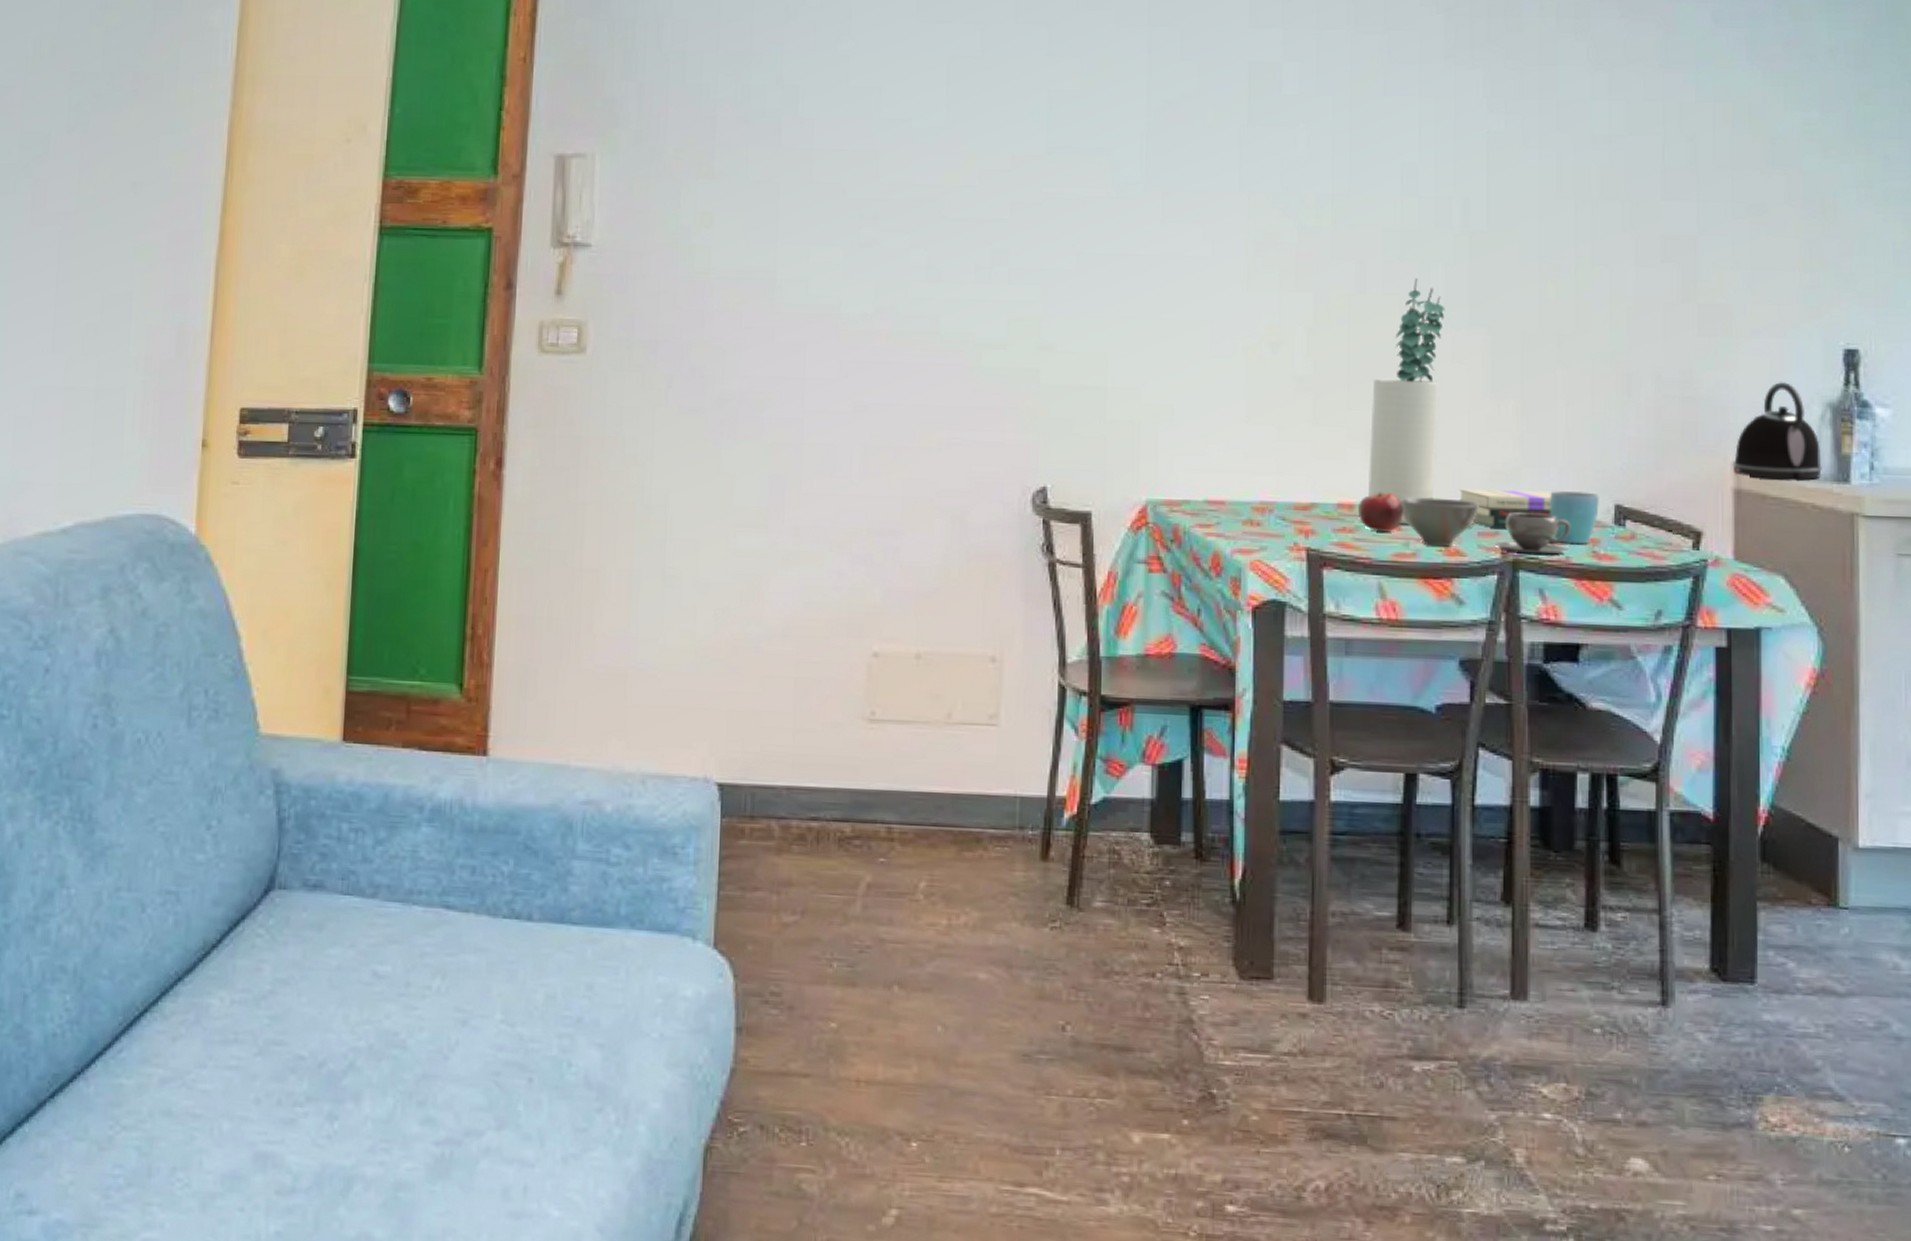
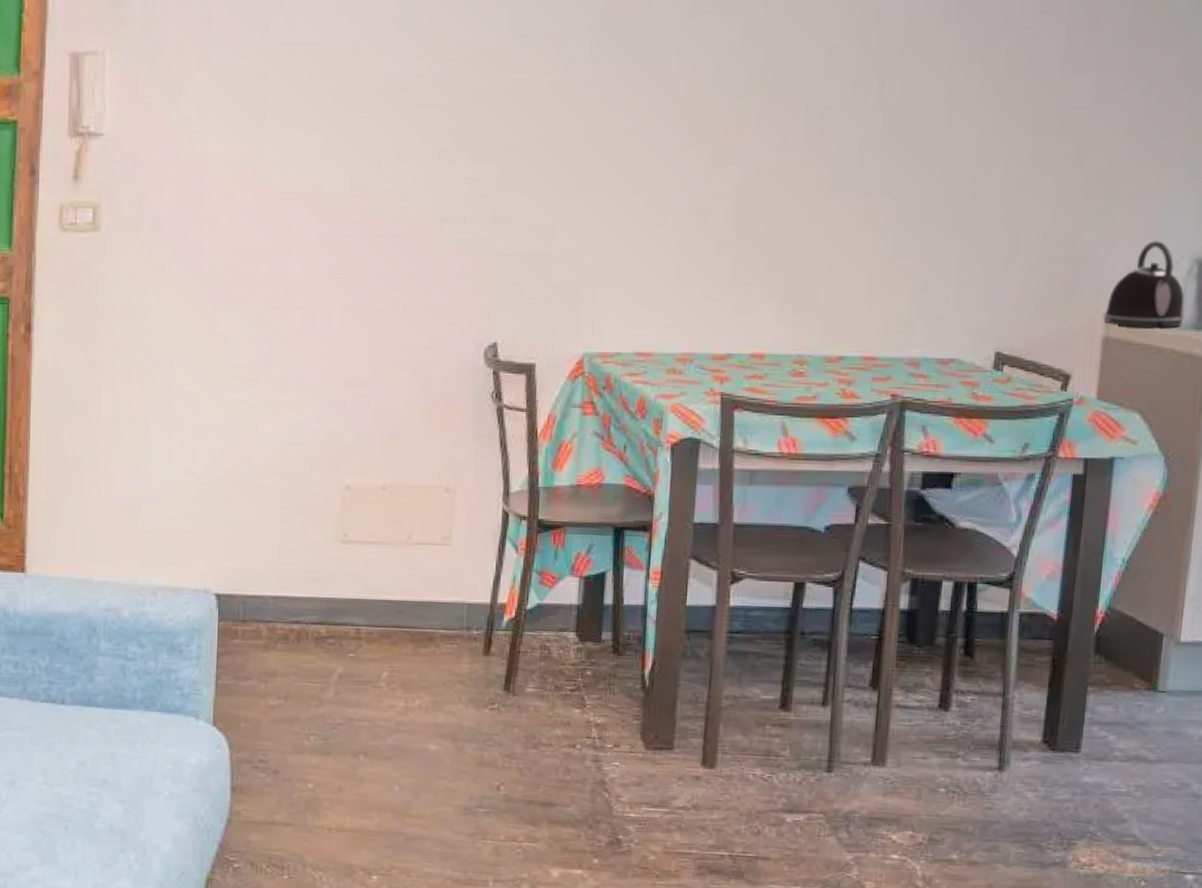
fruit: present [1359,492,1404,531] -> none [768,343,809,377]
vase: present [1368,278,1445,525] -> none [778,152,857,372]
bowl: present [1400,497,1479,547] -> none [805,347,875,390]
books: present [1460,489,1551,529] -> none [858,340,940,374]
teacup: present [1494,512,1571,555] -> none [886,360,955,396]
mug: present [1549,490,1599,545] -> none [936,339,982,388]

